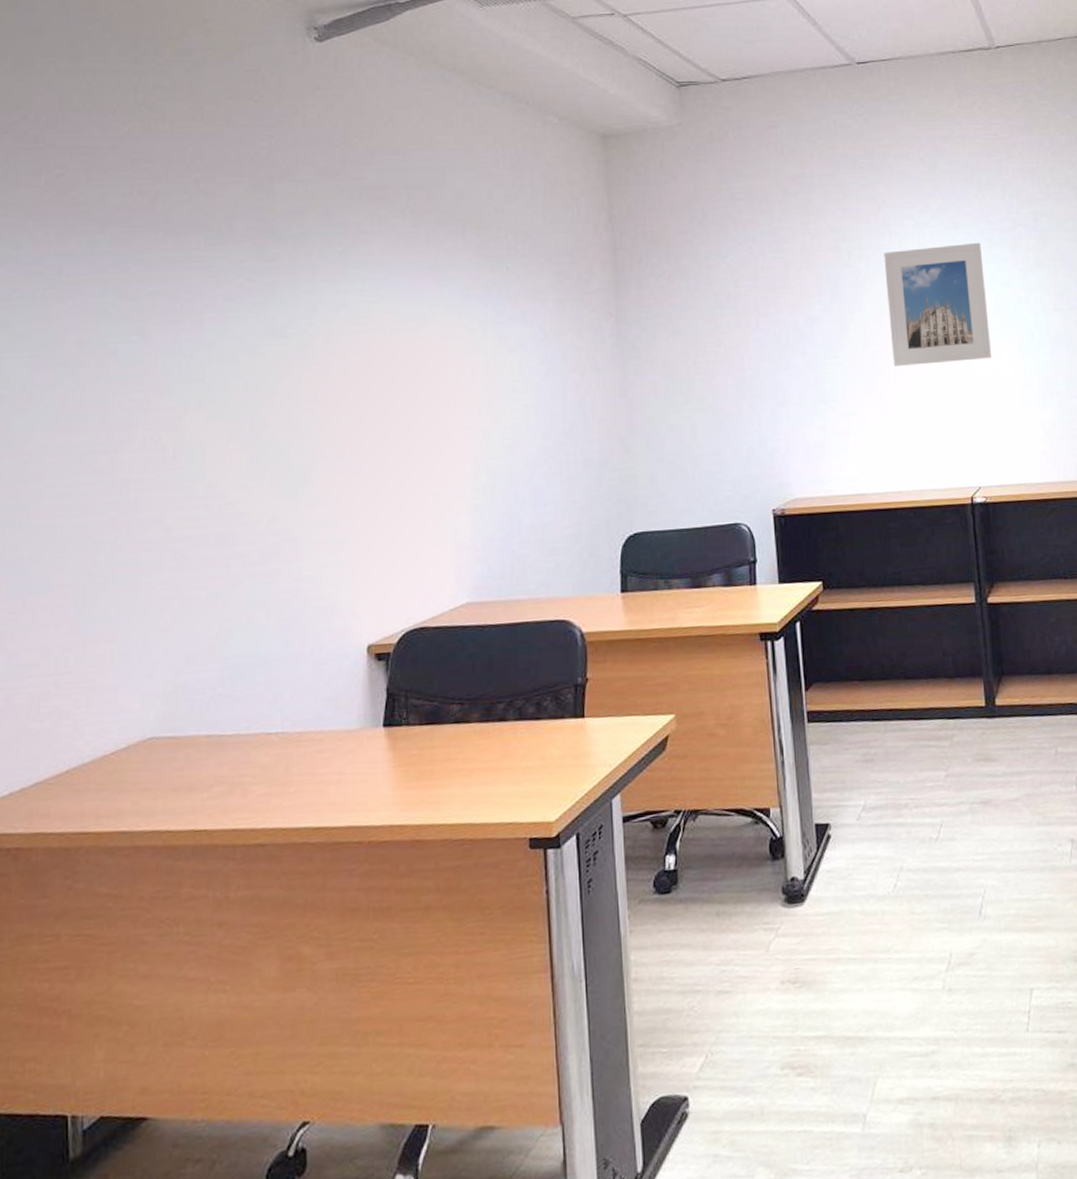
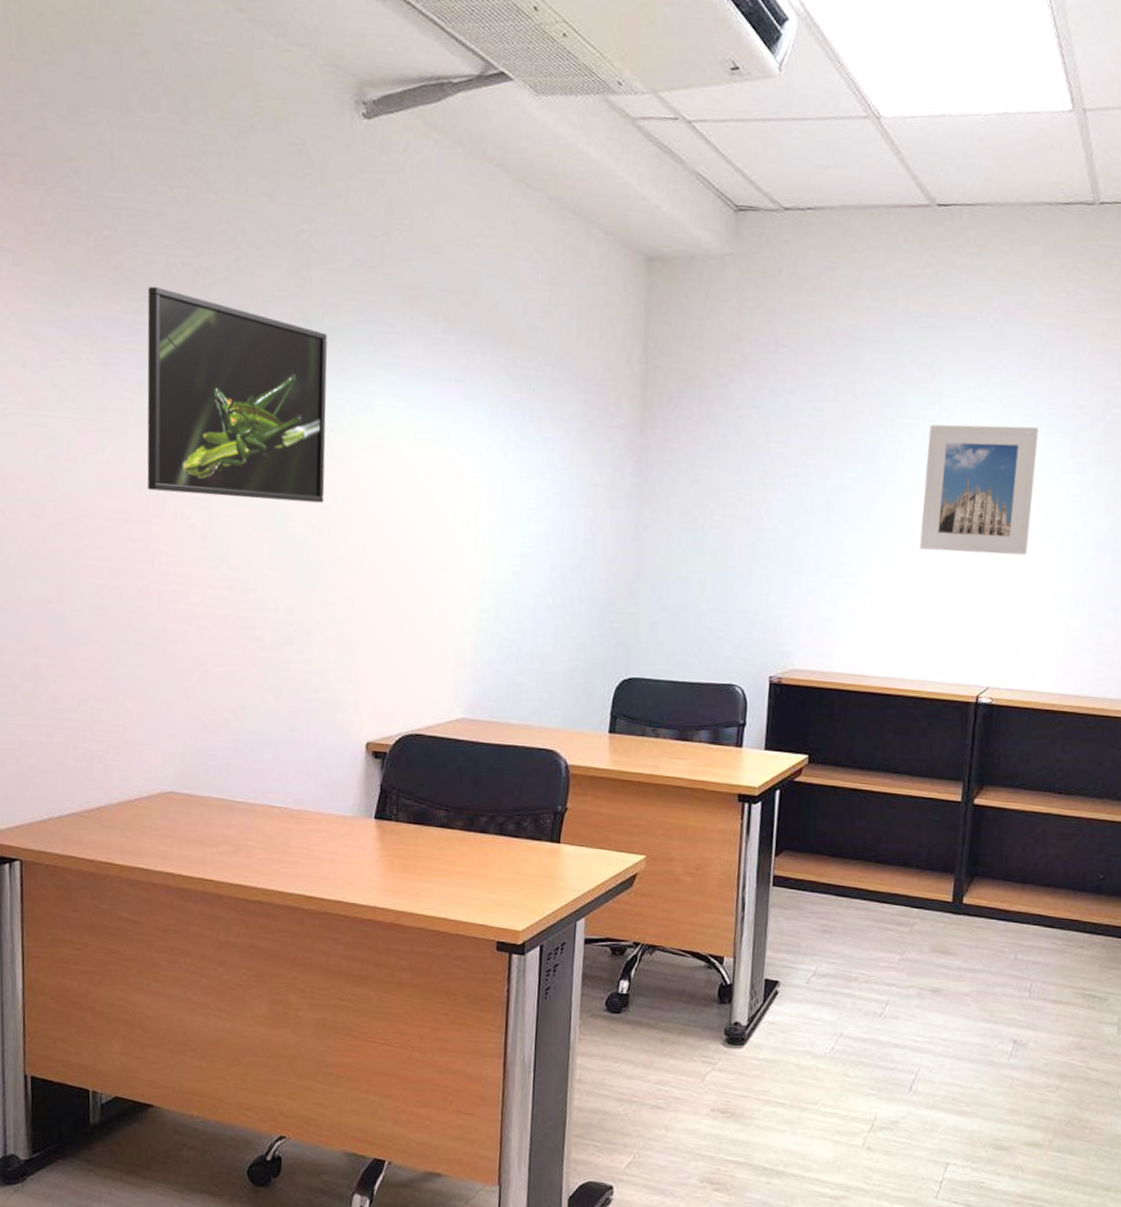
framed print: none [105,216,303,417] -> present [147,286,328,503]

